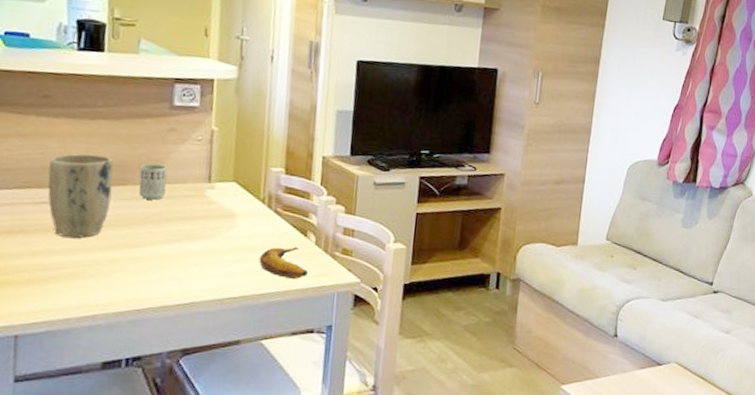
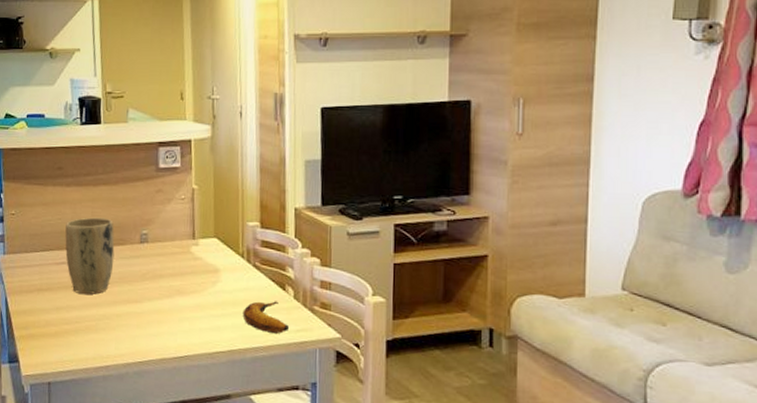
cup: present [139,163,167,200] -> none [135,224,158,258]

